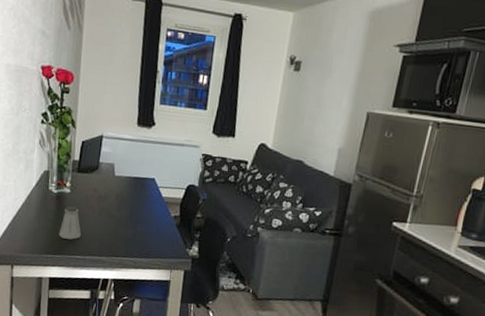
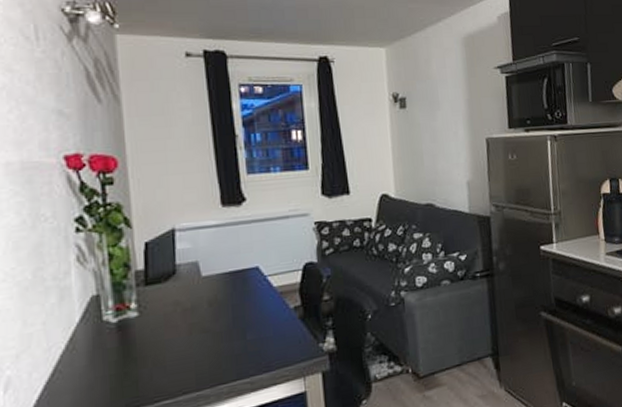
saltshaker: present [58,206,82,240] -> none [129,333,167,384]

